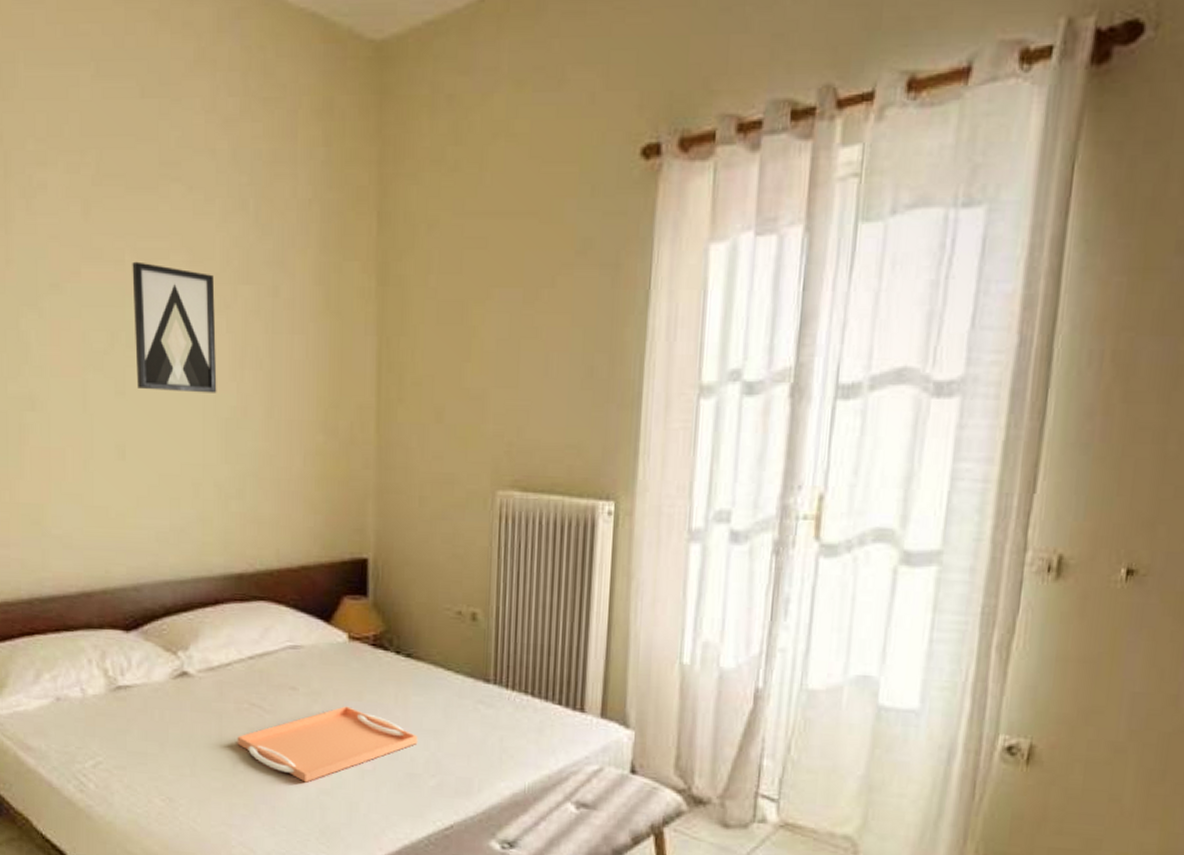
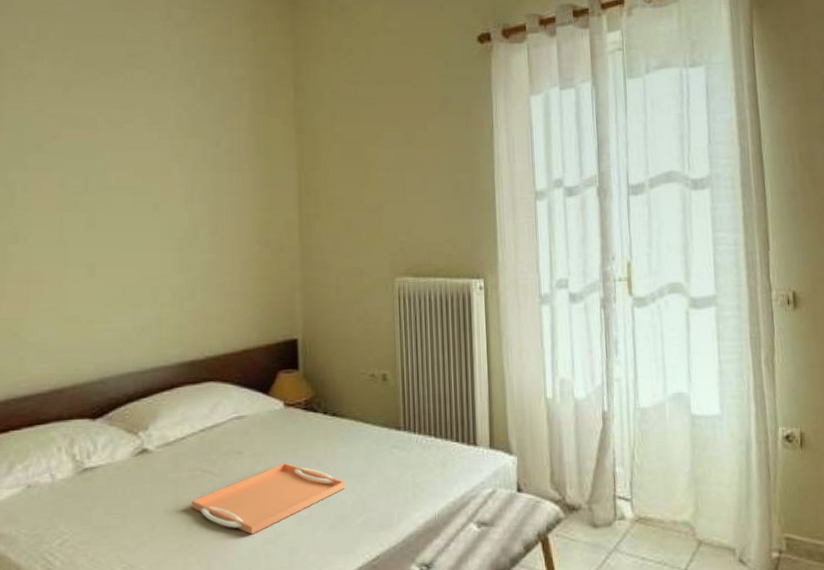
wall art: present [132,261,217,393] -> none [103,125,172,221]

